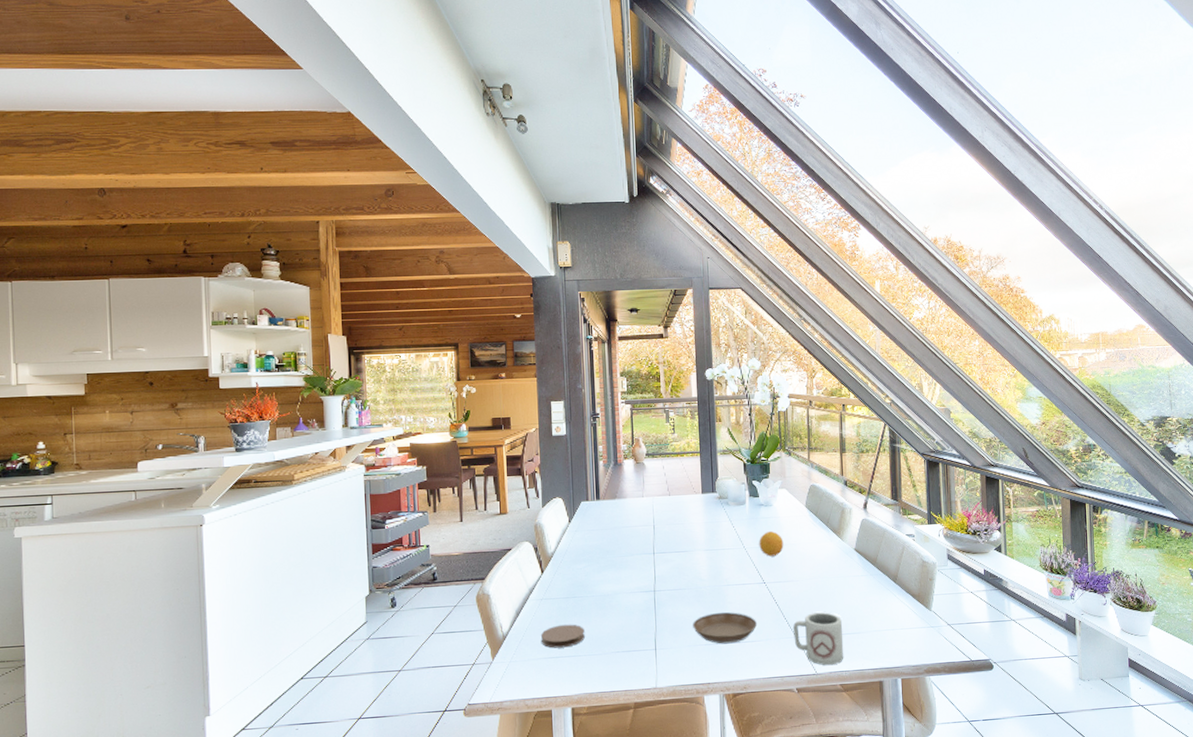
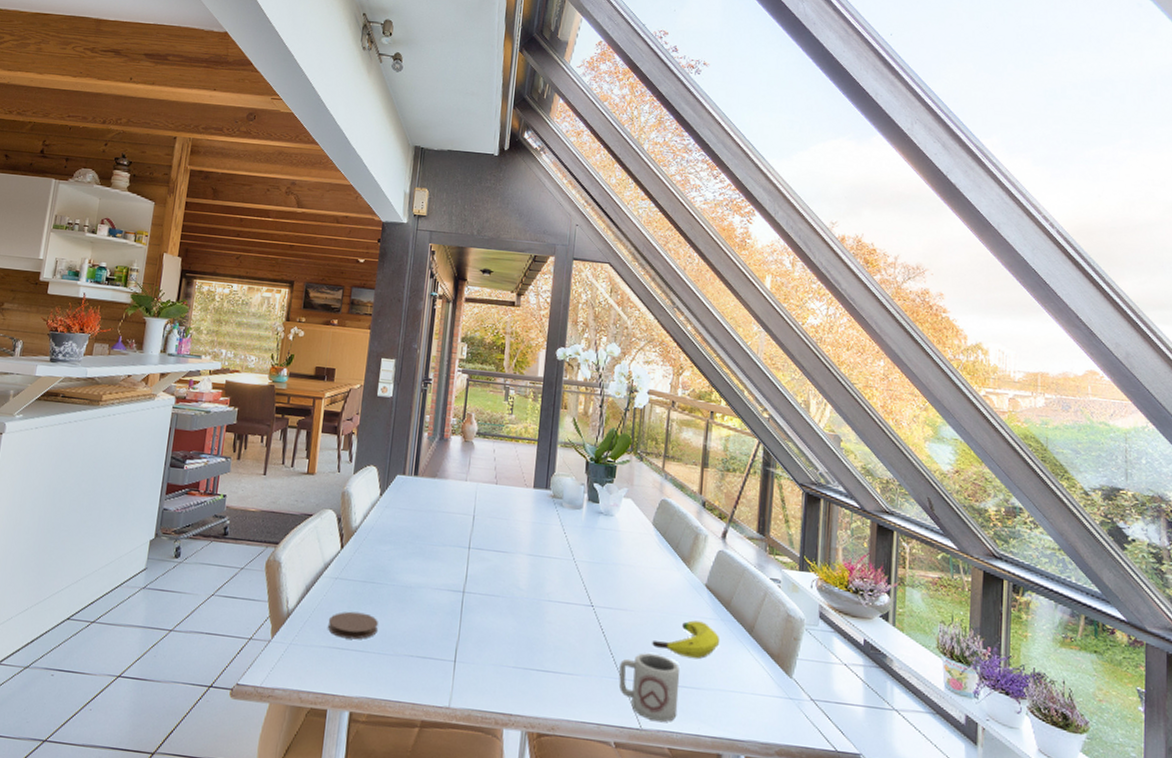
saucer: present [693,612,758,644] -> none [501,631,578,672]
fruit: present [759,531,784,557] -> none [591,545,622,577]
banana: none [817,579,871,611] -> present [652,620,719,659]

